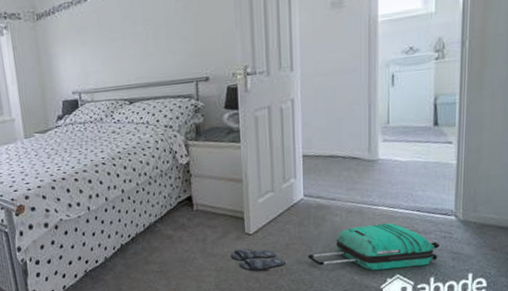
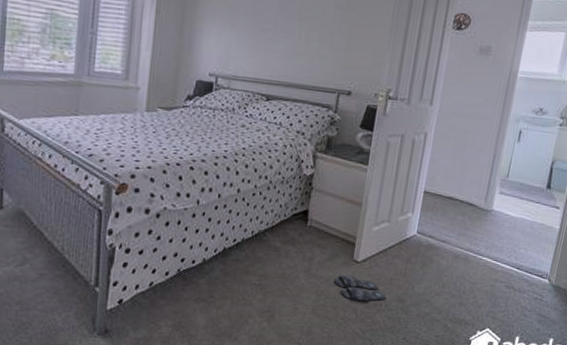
suitcase: present [307,223,440,271] -> none [408,273,530,324]

